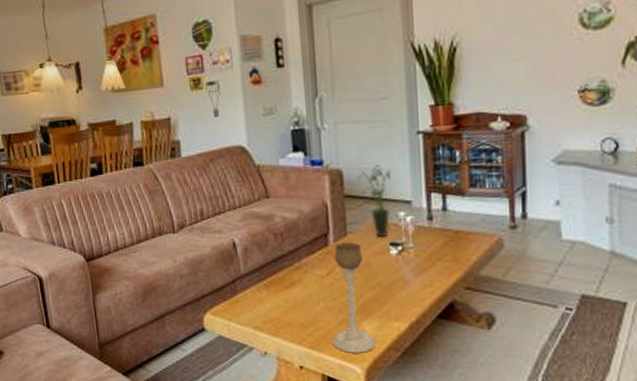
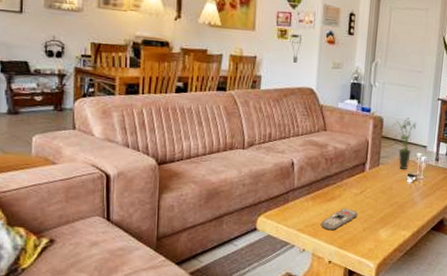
remote control: none [281,296,328,327] -> present [320,208,358,231]
candle holder: present [332,241,376,353] -> none [356,170,388,253]

